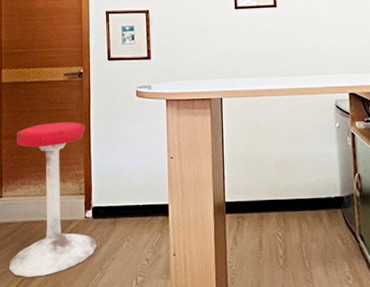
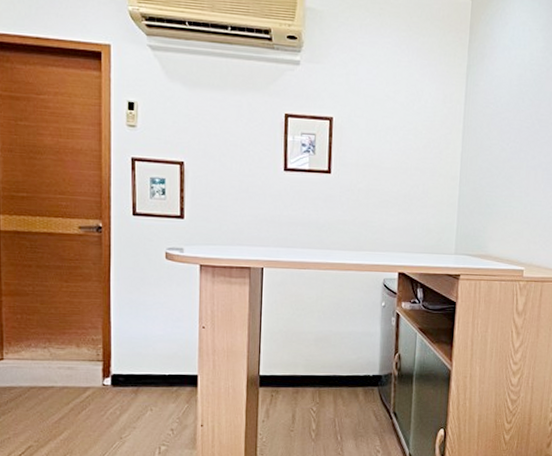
stool: present [8,122,98,277] -> none [12,281,117,444]

